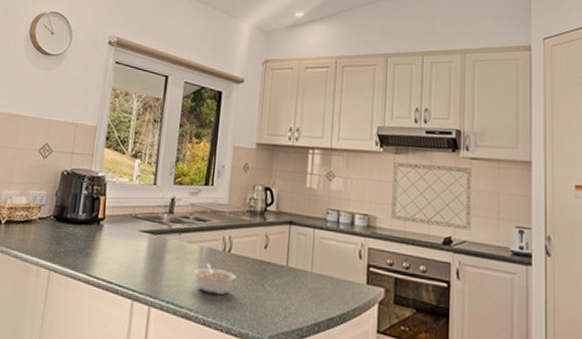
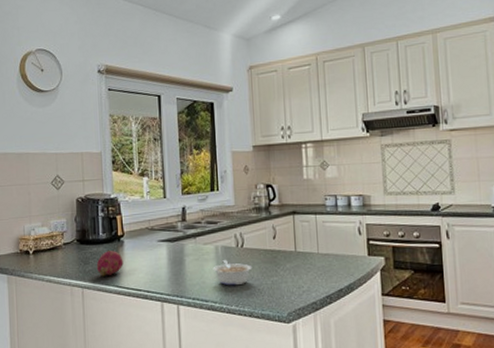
fruit: none [69,232,99,261] -> present [96,250,124,277]

